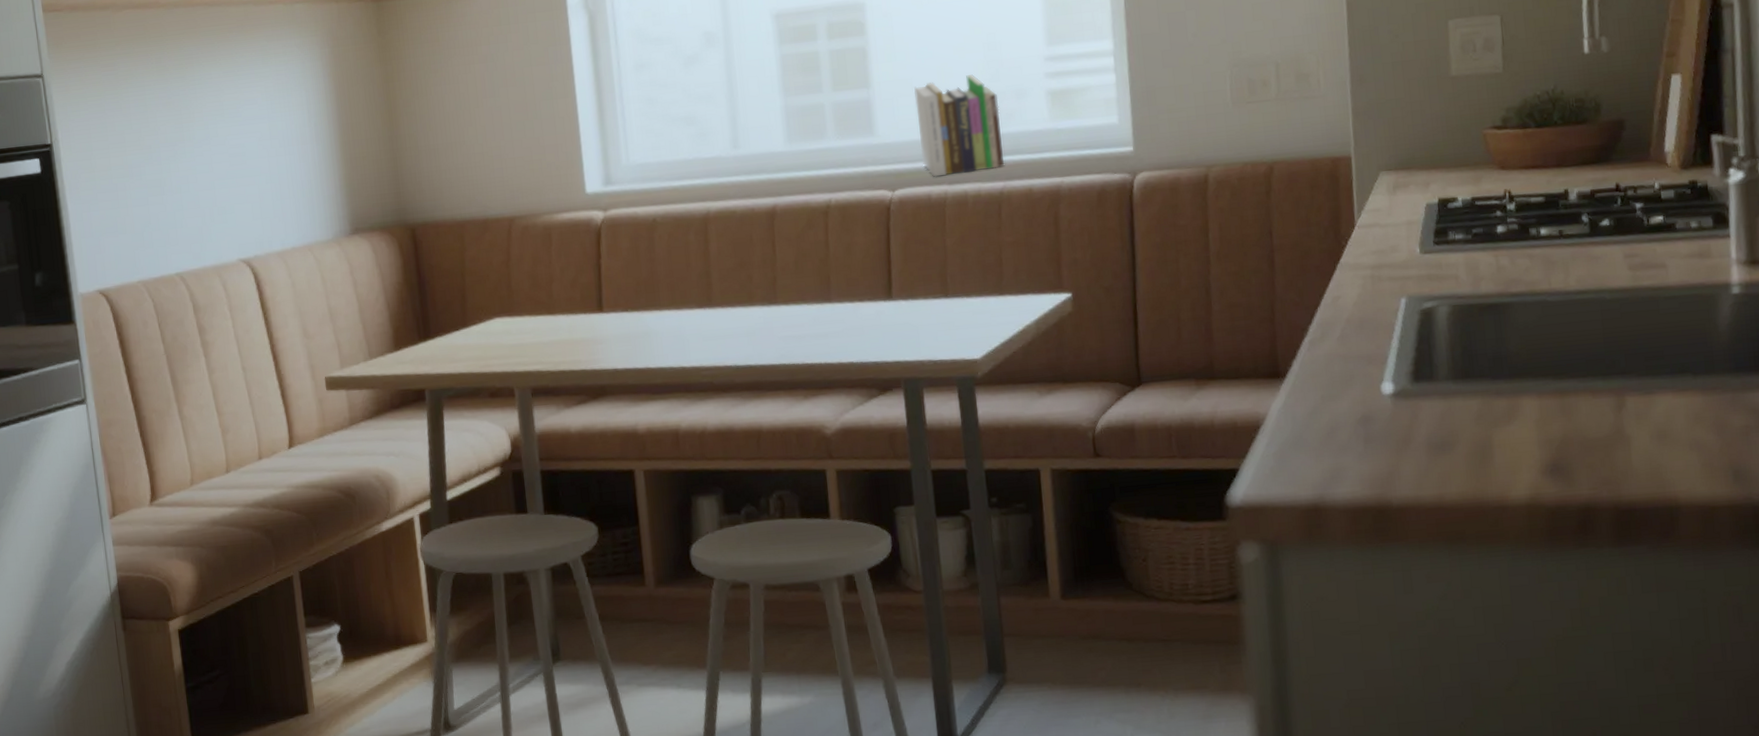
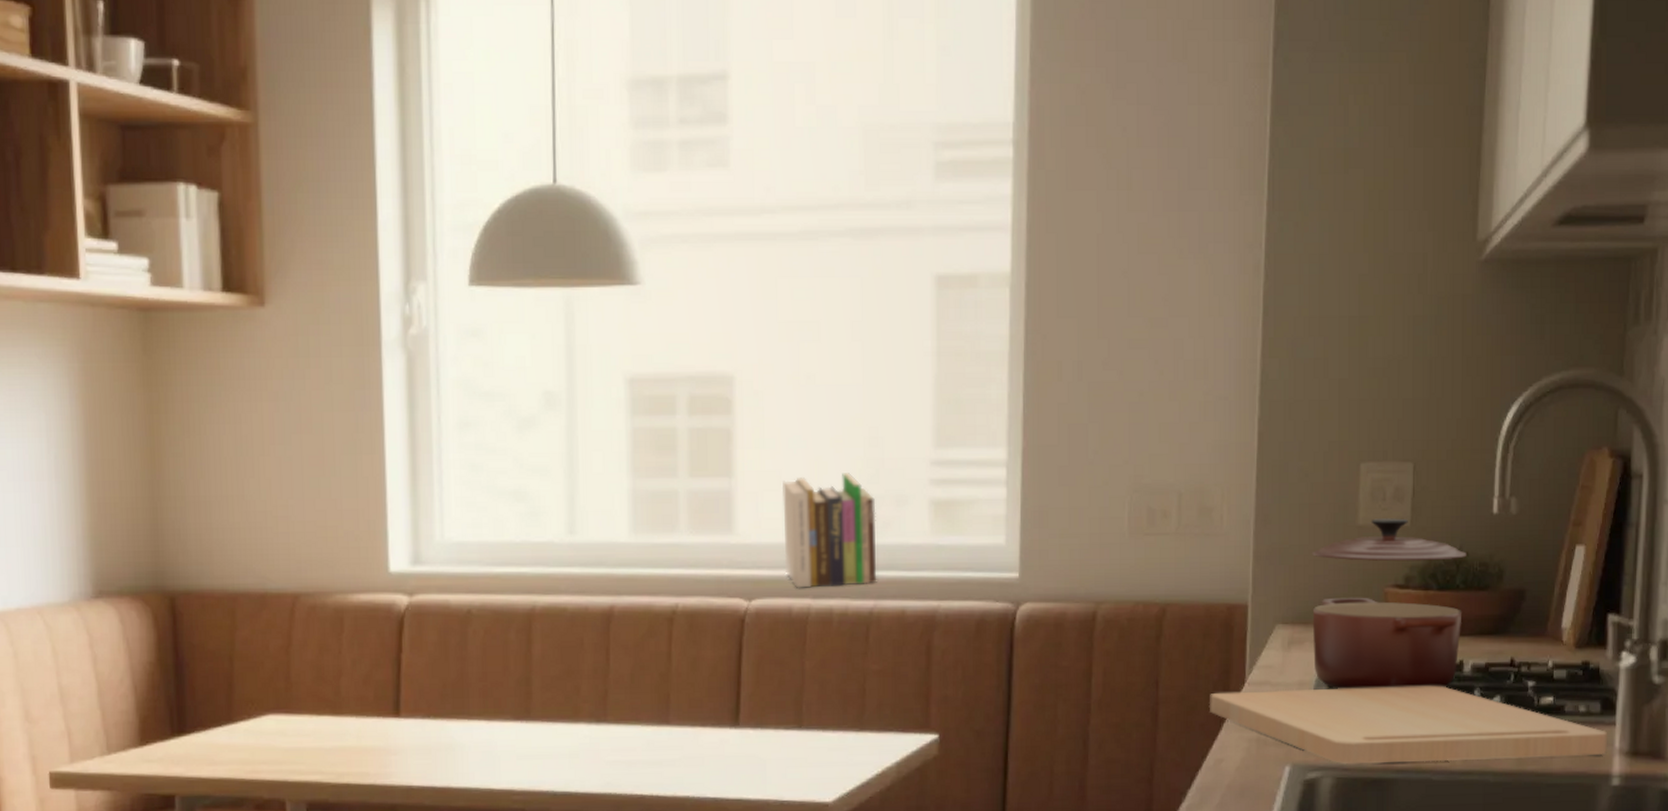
cutting board: none [1322,214,1724,293] -> present [1209,685,1607,765]
saucepan: none [1409,66,1563,226] -> present [1312,518,1467,690]

